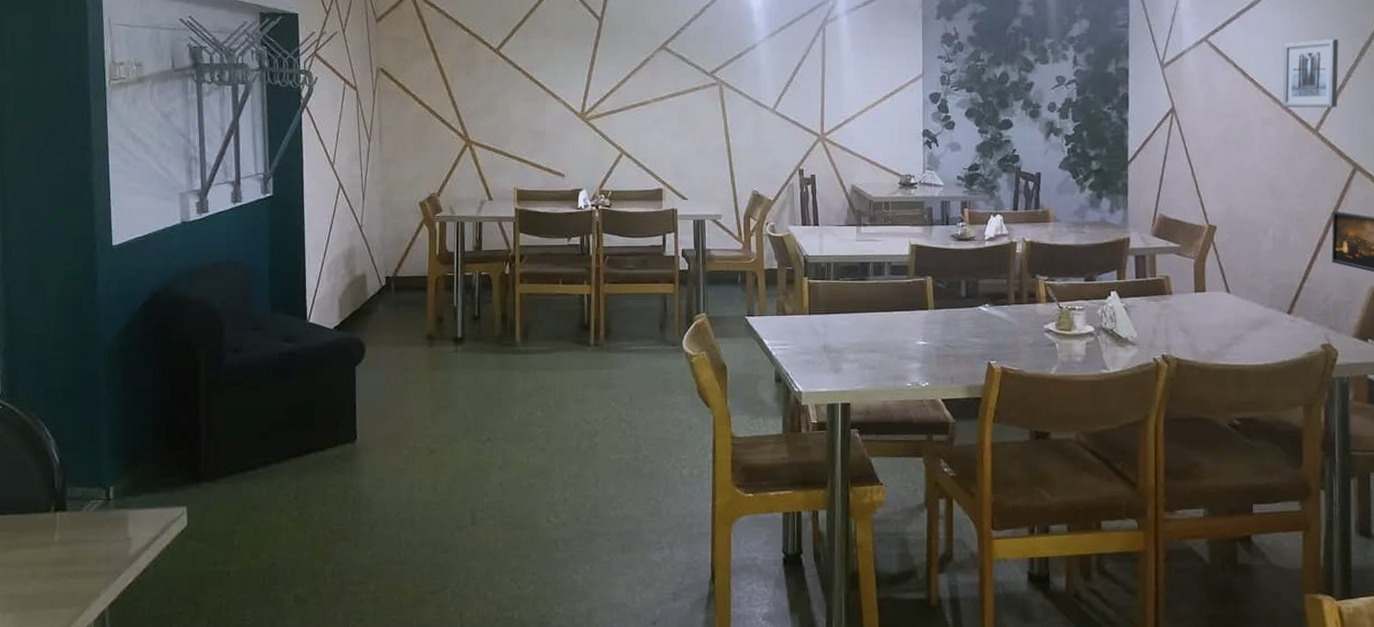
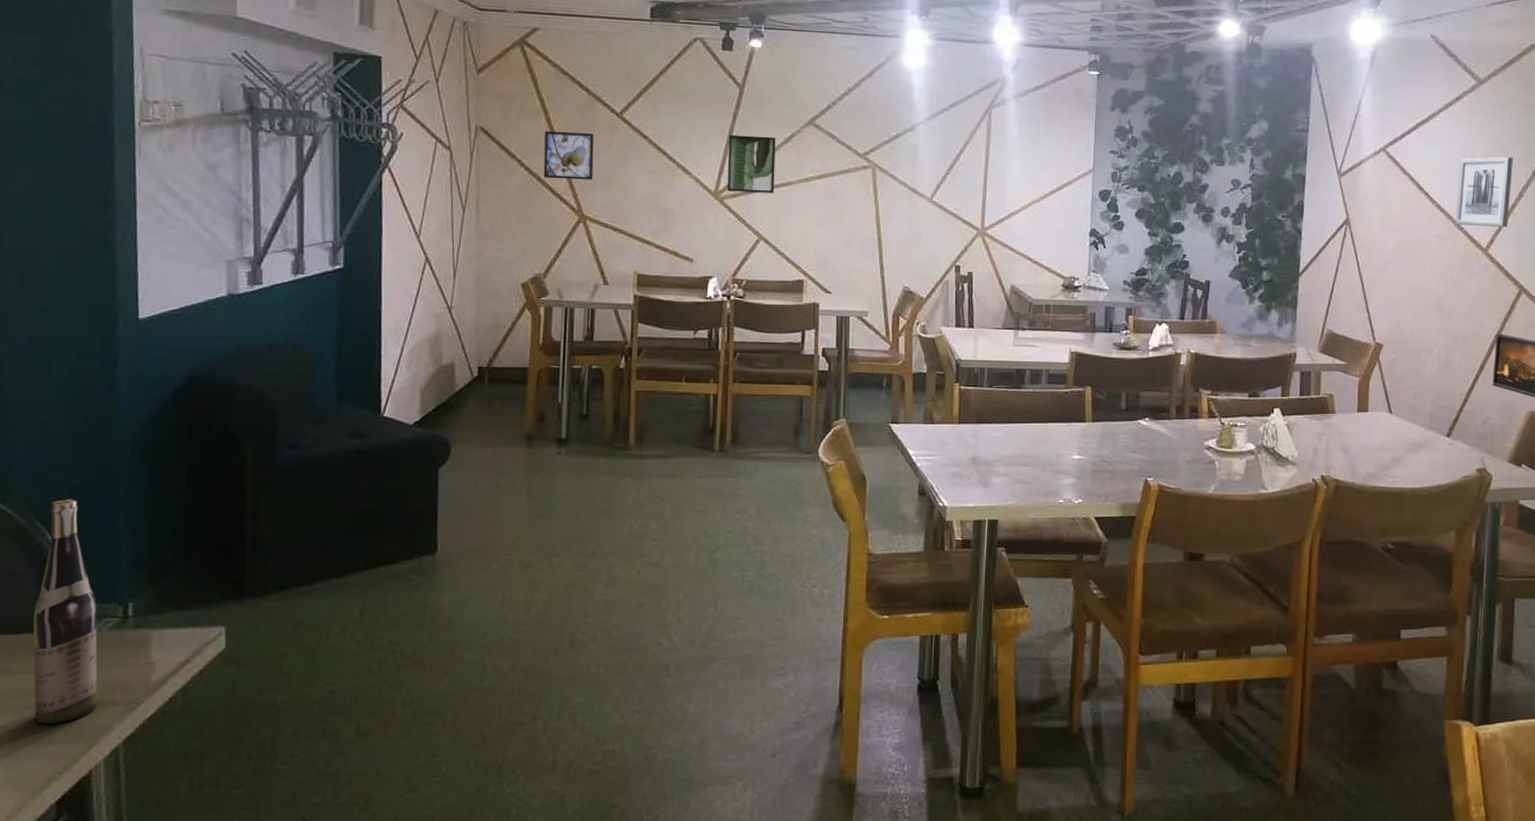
wine bottle: none [36,399,87,591] -> present [33,499,98,724]
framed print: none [434,68,476,110] -> present [543,130,595,180]
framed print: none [591,62,633,113] -> present [727,134,776,193]

